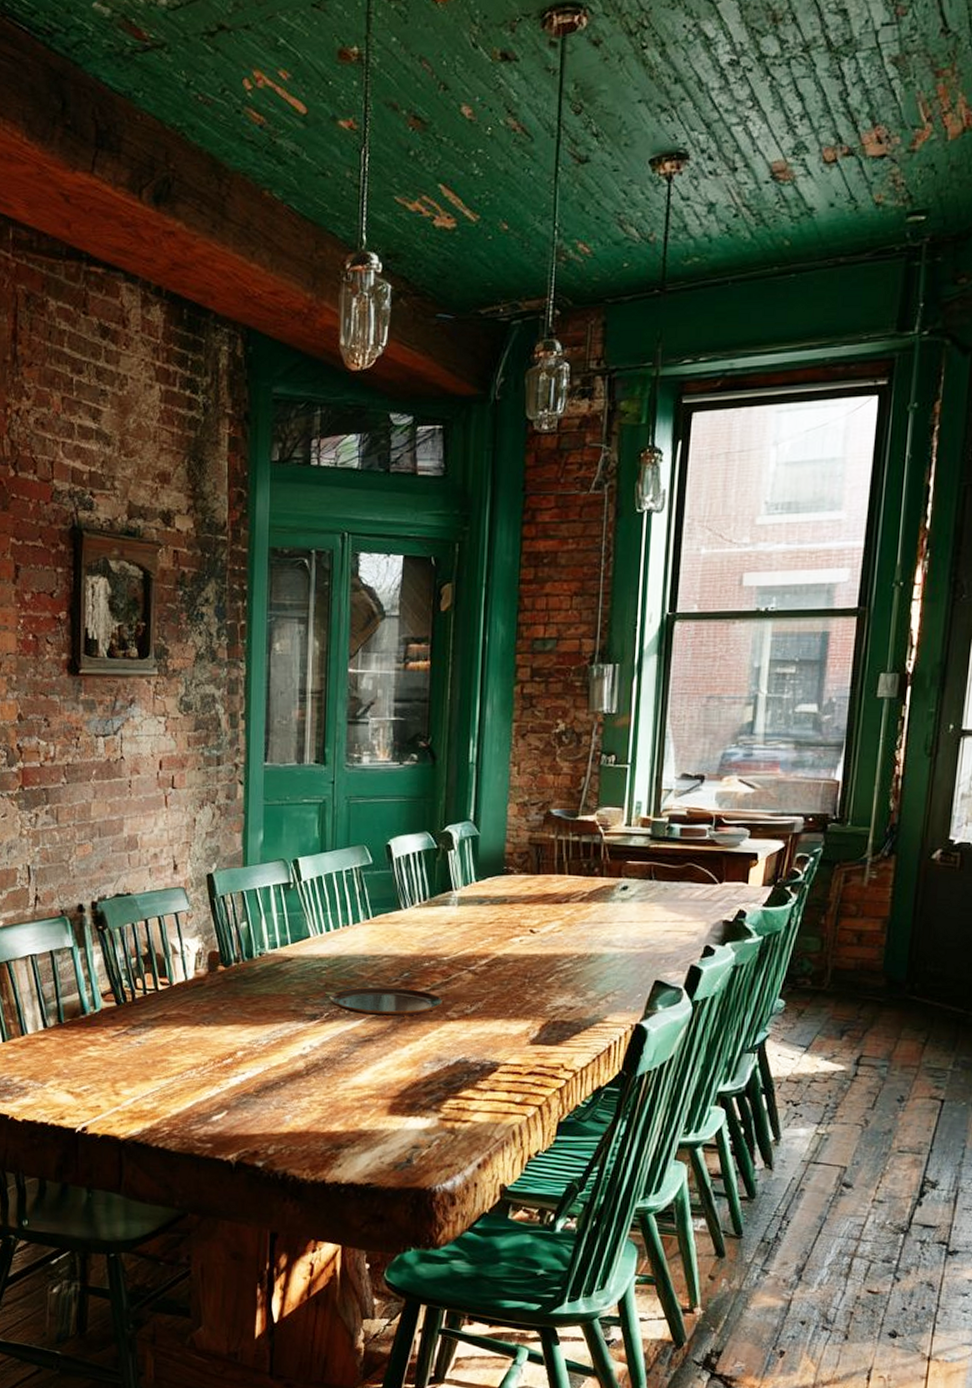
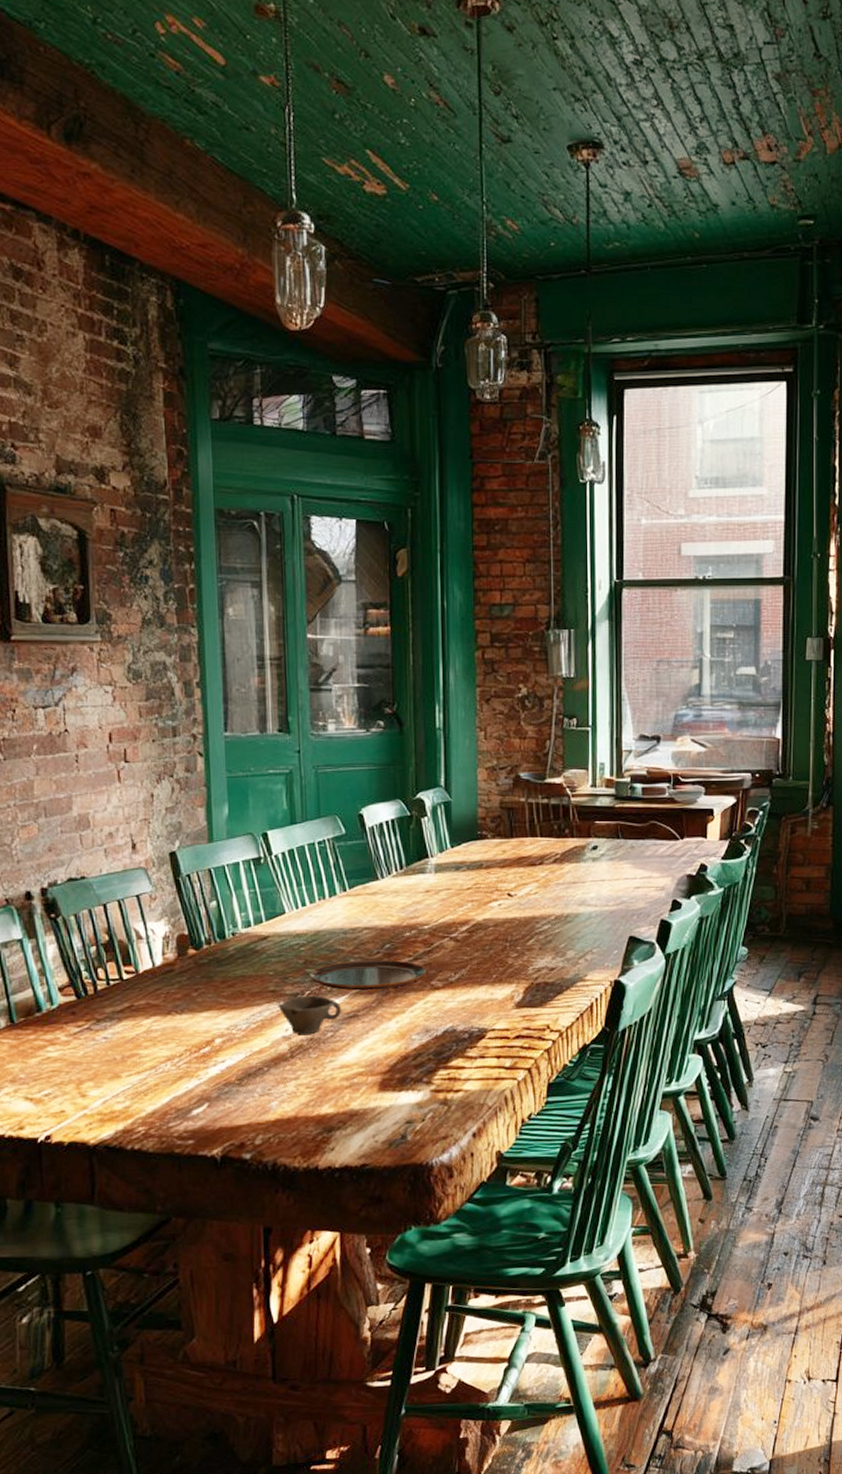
cup: none [297,1017,358,1054] -> present [278,995,342,1034]

